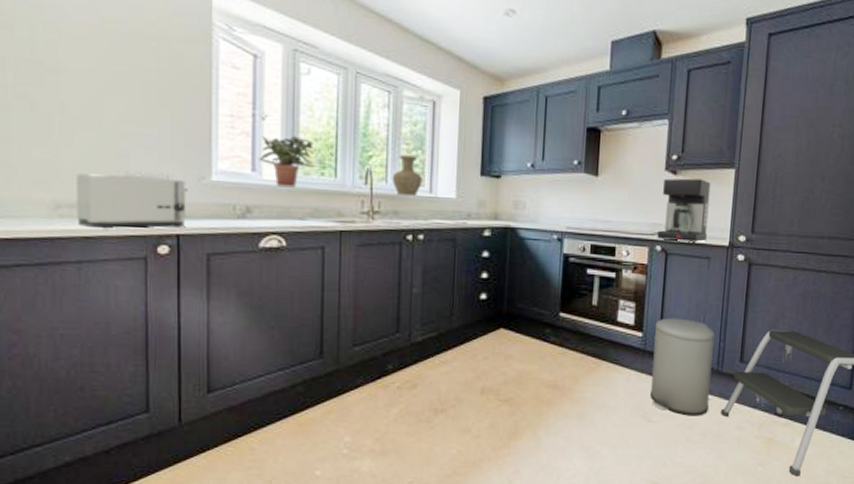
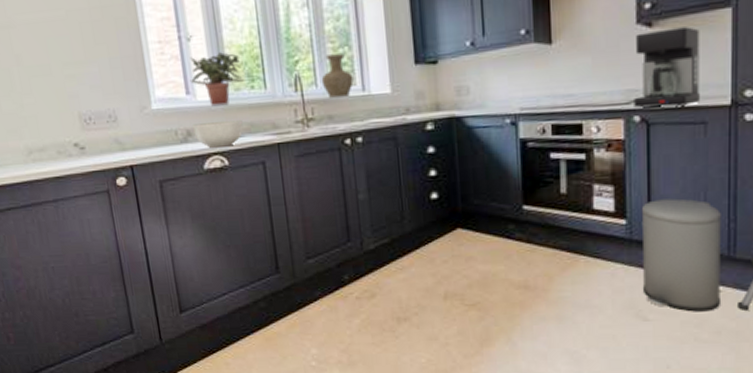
toaster: present [76,173,188,229] -> none [39,112,136,169]
bowl: none [254,201,307,228] -> present [193,120,243,148]

